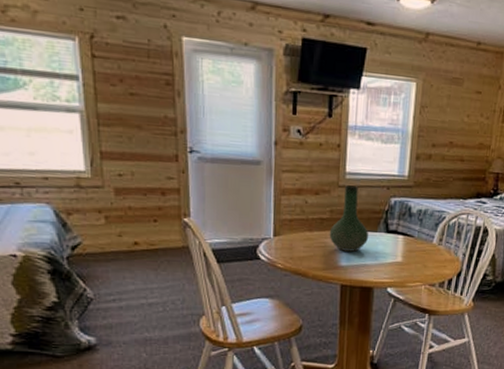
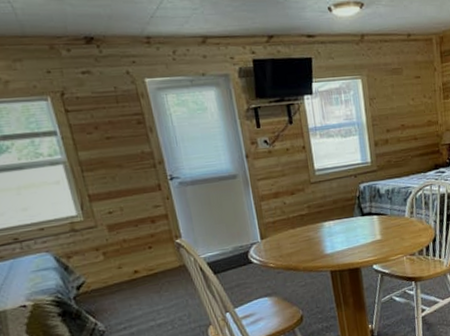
vase: present [329,185,369,252] -> none [310,180,347,241]

